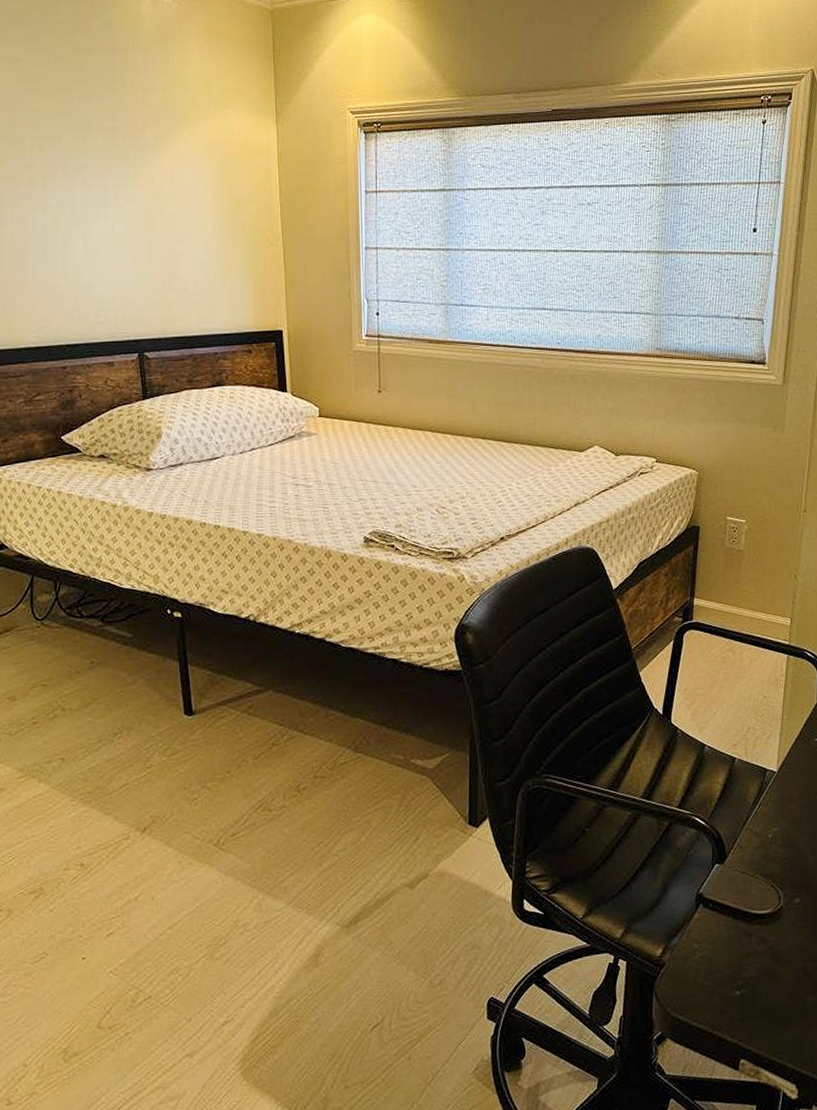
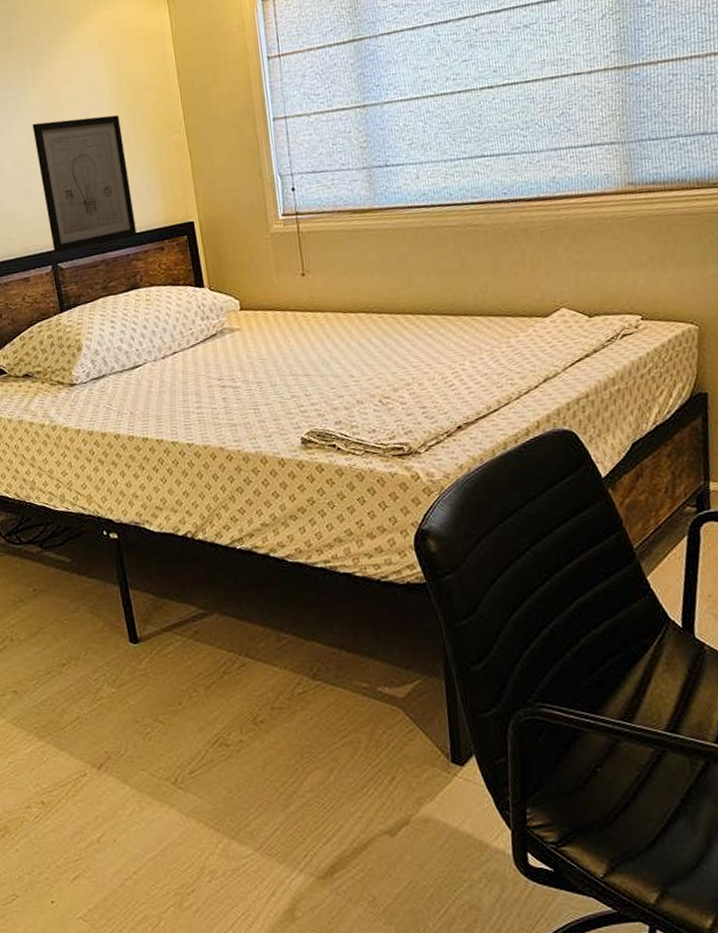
wall art: none [130,215,226,342] -> present [32,115,137,253]

